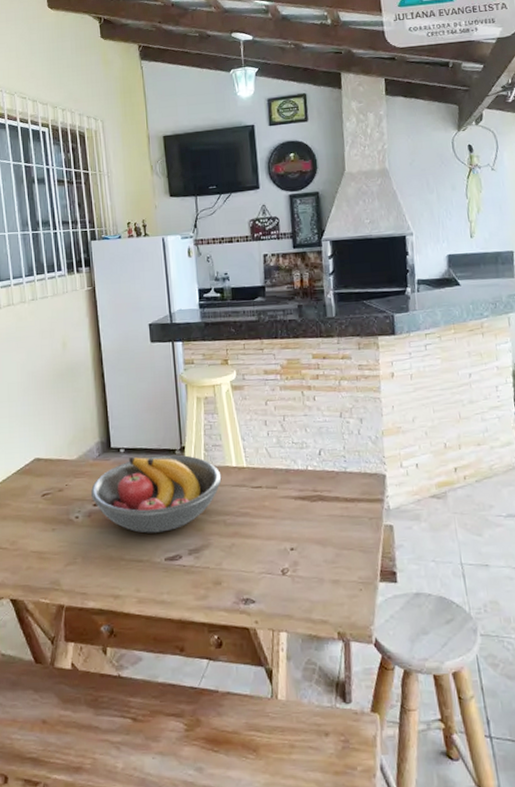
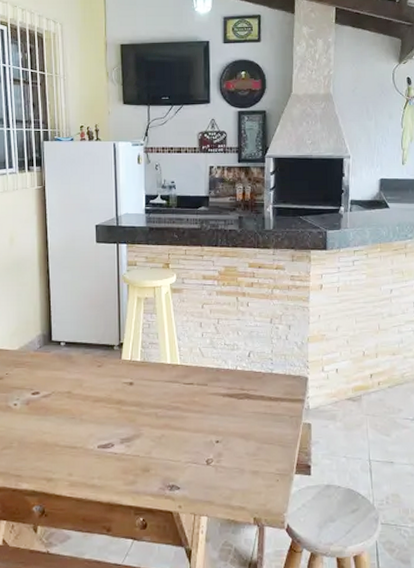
fruit bowl: present [91,454,222,533] -> none [31,350,156,422]

